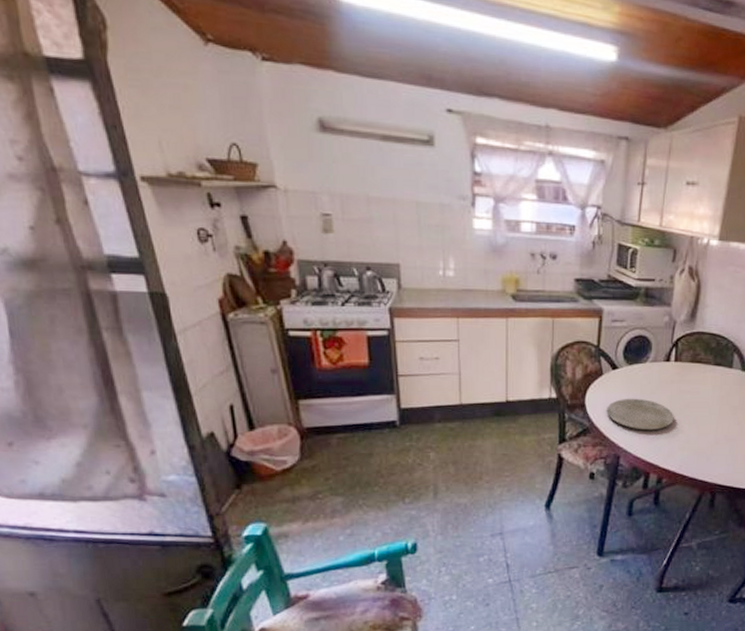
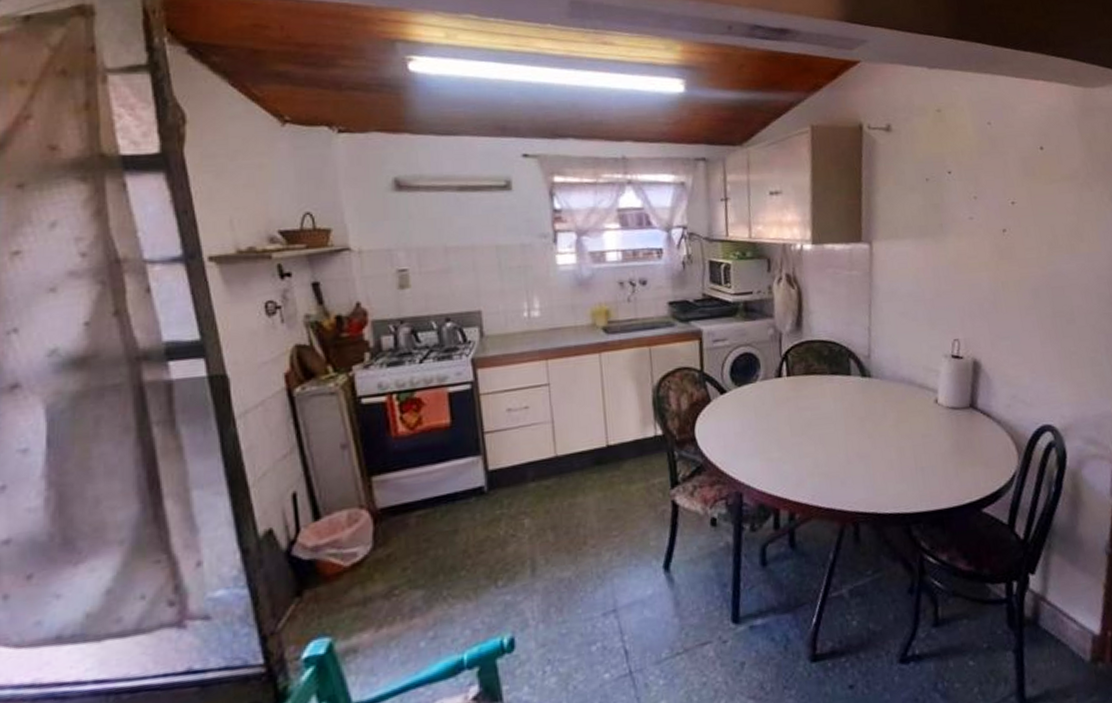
plate: present [606,398,674,431] -> none [720,423,797,460]

